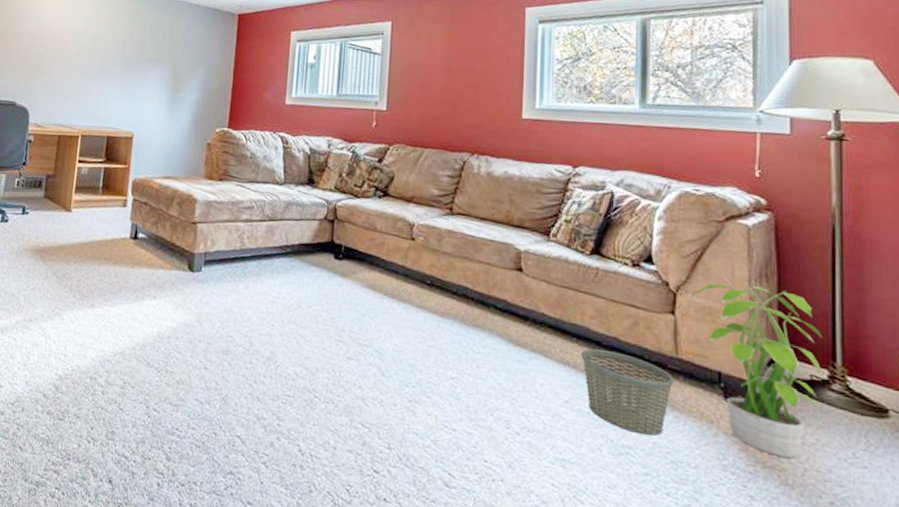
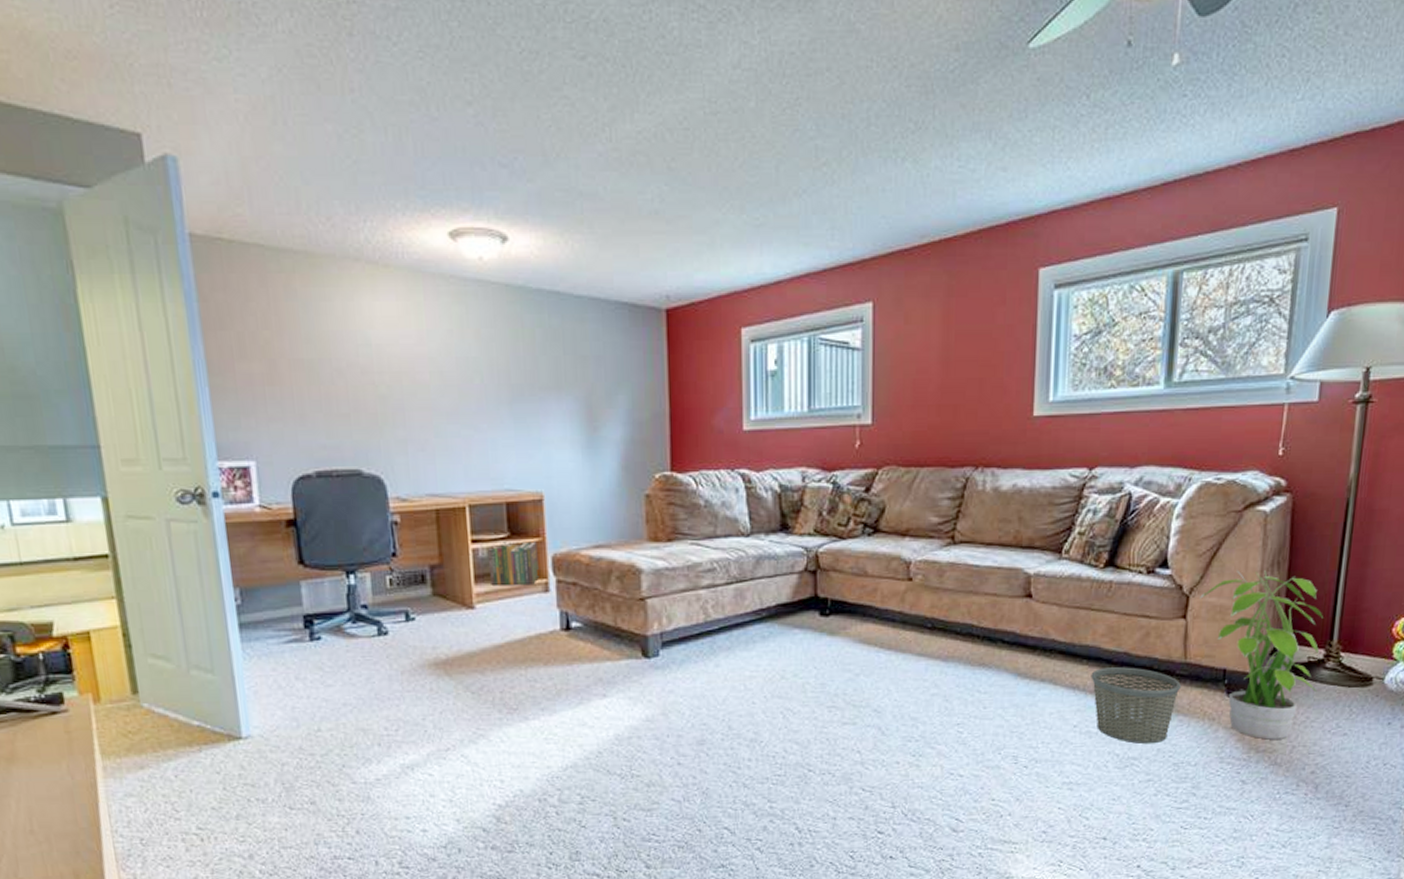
books: none [86,165,124,200] -> present [487,541,539,586]

